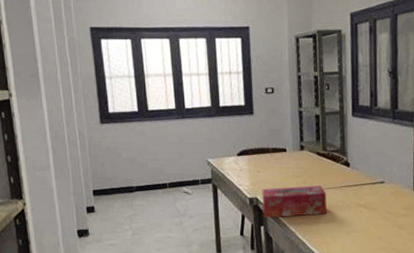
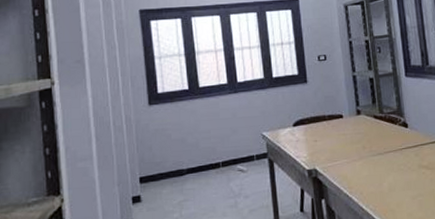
tissue box: present [262,185,327,218] -> none [320,150,389,190]

